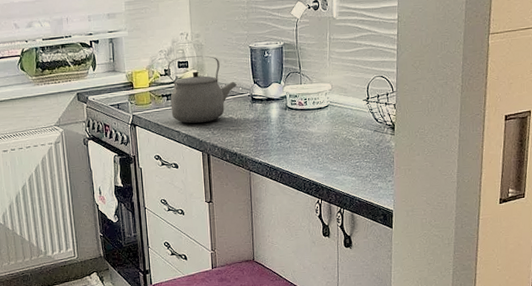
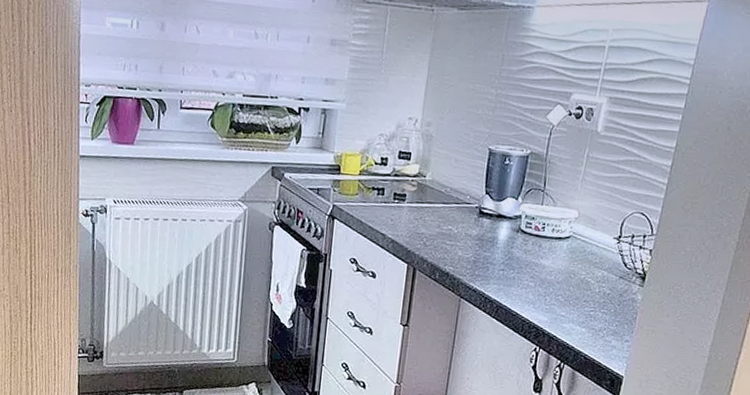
tea kettle: present [167,55,237,124] -> none [379,146,465,230]

